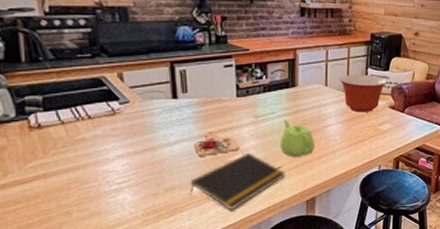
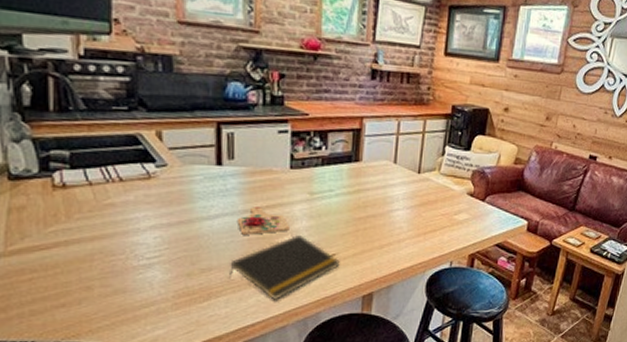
teapot: present [280,119,314,157] -> none [337,199,377,244]
mixing bowl: present [339,74,387,113] -> none [411,152,467,198]

